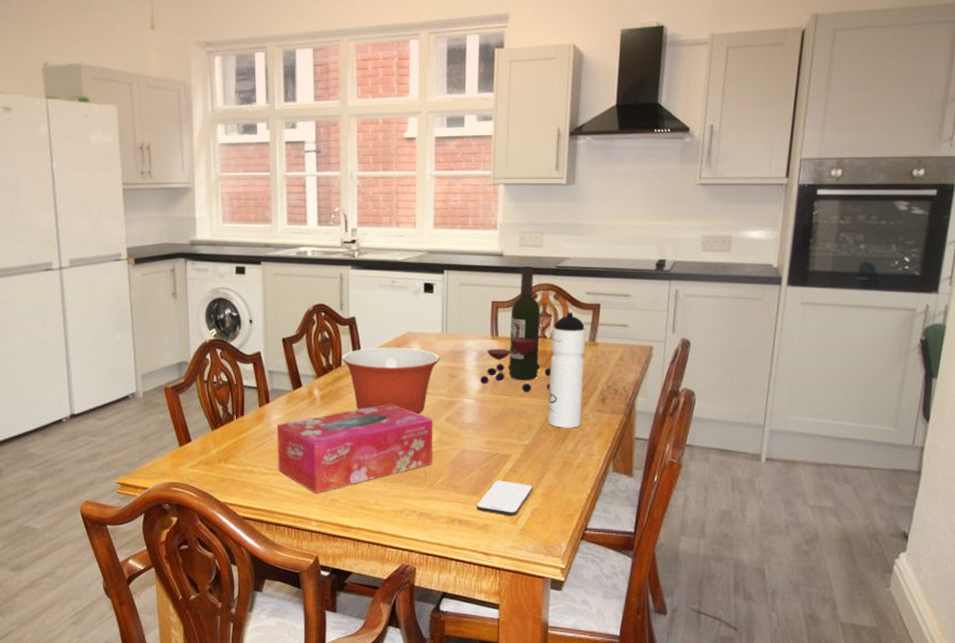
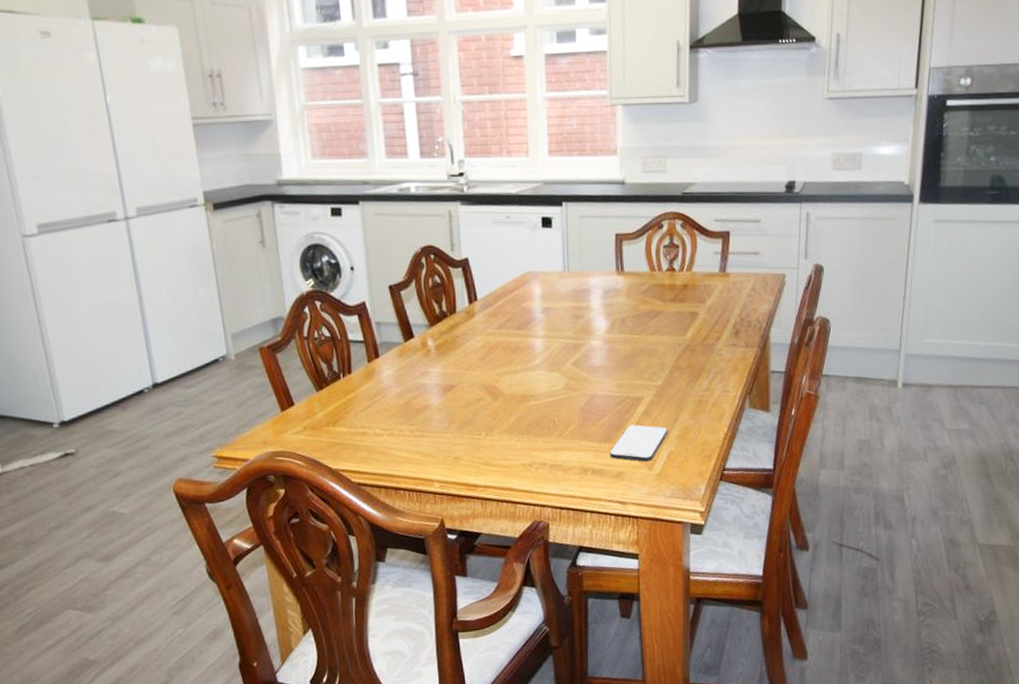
tissue box: present [277,403,432,494] -> none [390,350,561,453]
mixing bowl: present [342,347,440,415] -> none [456,288,563,361]
wine bottle: present [479,266,551,393] -> none [606,194,682,331]
water bottle: present [548,312,586,428] -> none [679,241,717,366]

